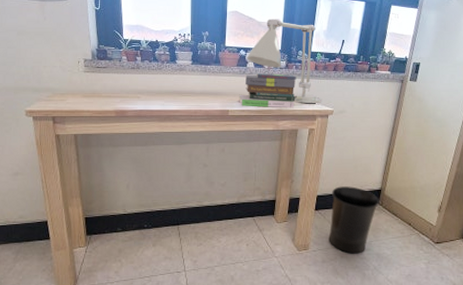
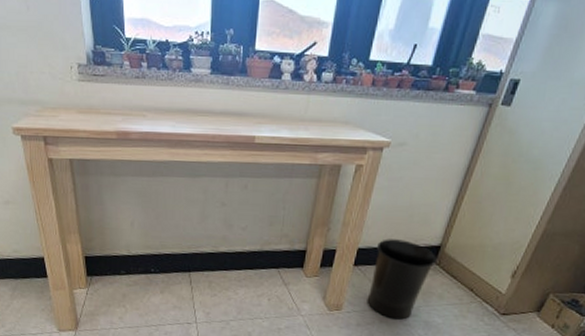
books: present [239,72,296,108] -> none [268,87,346,137]
desk lamp: present [247,19,322,104] -> none [282,11,379,133]

